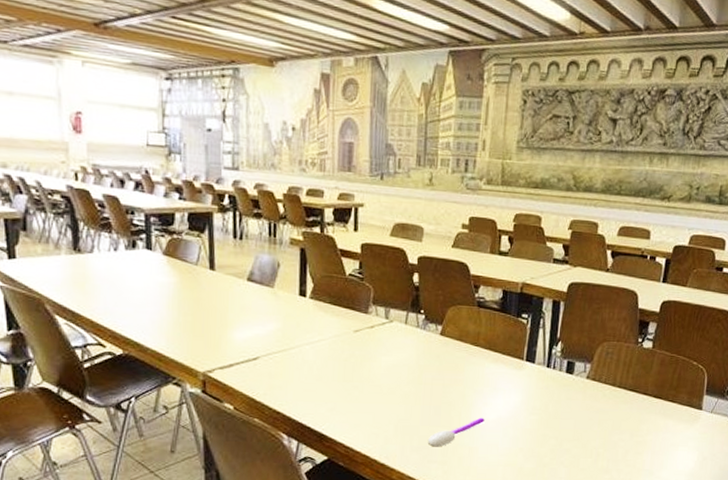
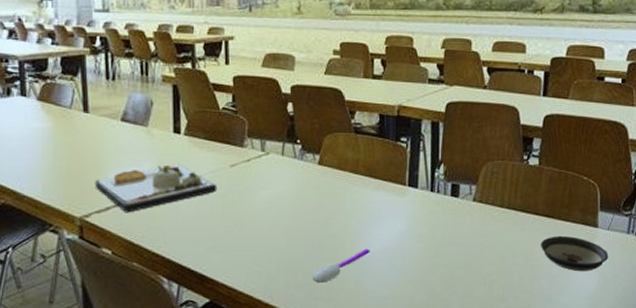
dinner plate: none [219,326,340,371] -> present [95,164,218,213]
saucer: none [646,415,709,450] -> present [540,235,609,272]

